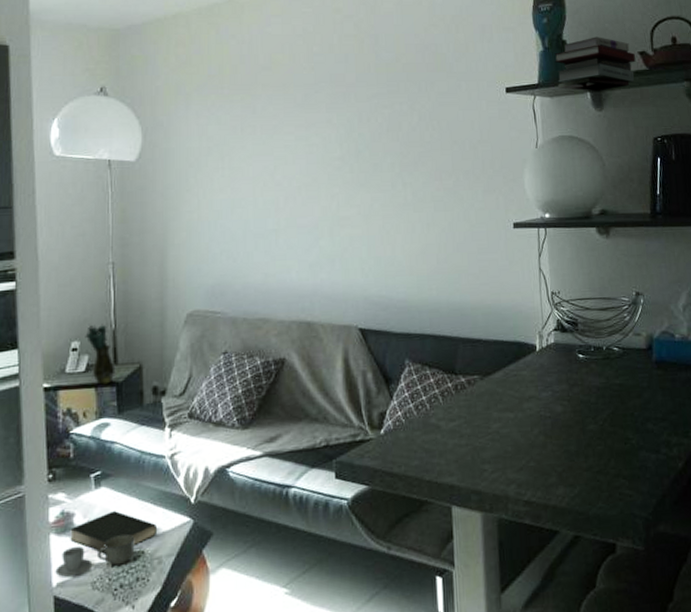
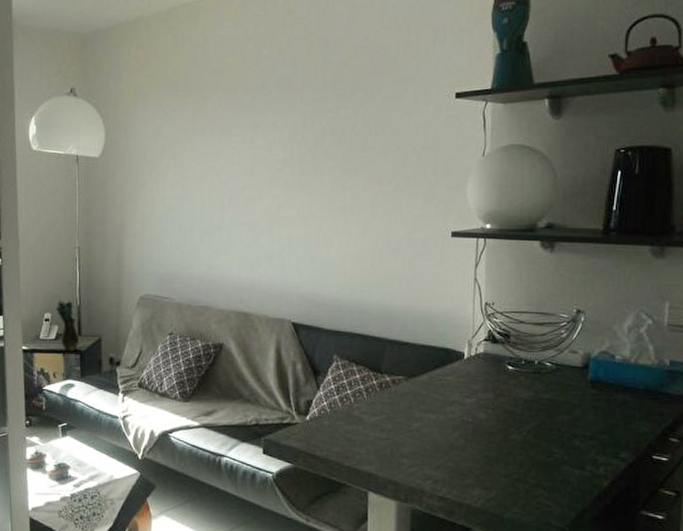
teacup: present [55,545,91,577] -> none [31,480,58,504]
book: present [70,511,158,554] -> none [42,457,111,490]
cup: present [98,534,135,566] -> none [63,477,93,501]
books: present [554,37,636,92] -> none [512,38,605,98]

